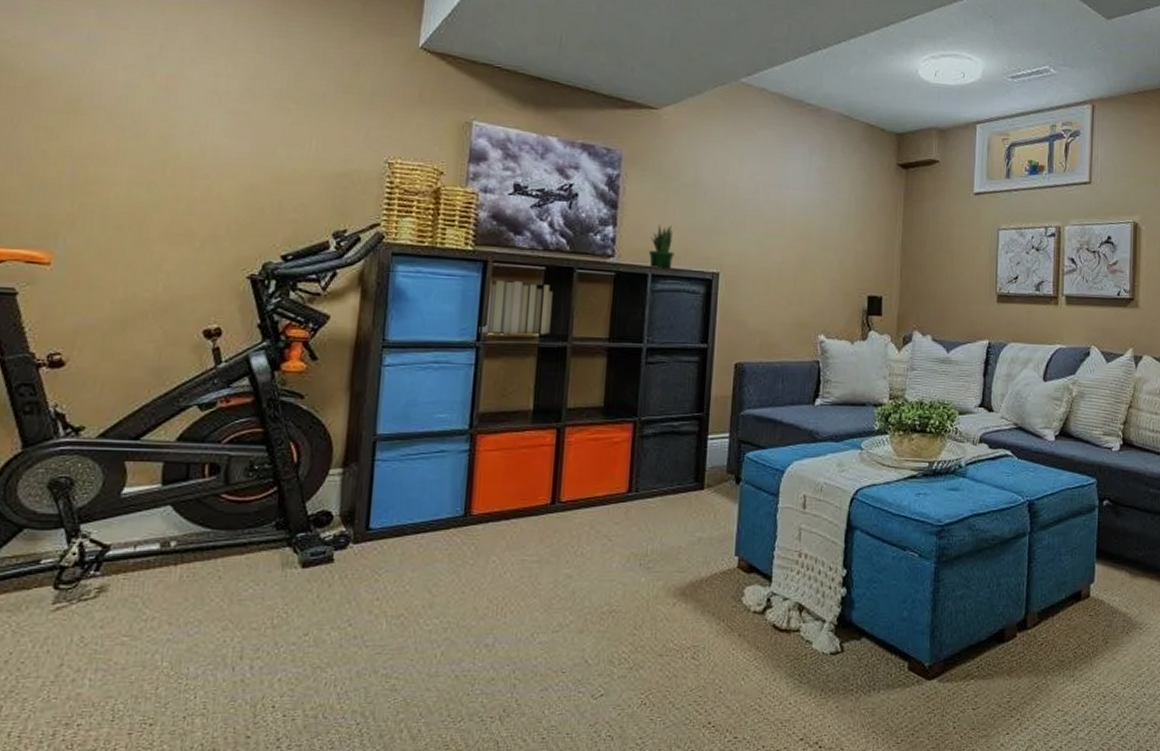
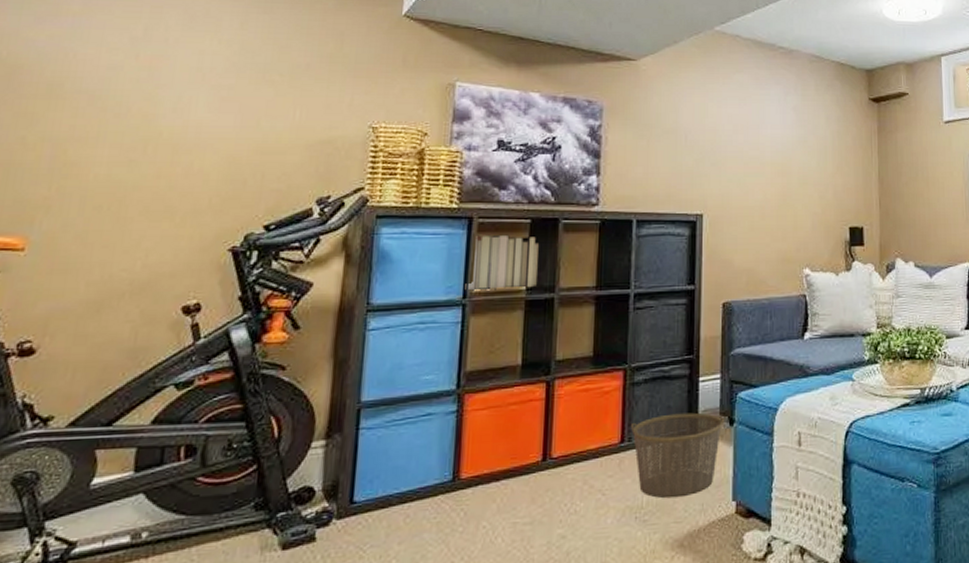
basket: none [638,468,732,547] -> present [630,412,725,498]
planter: present [648,225,674,272] -> none [632,171,658,216]

